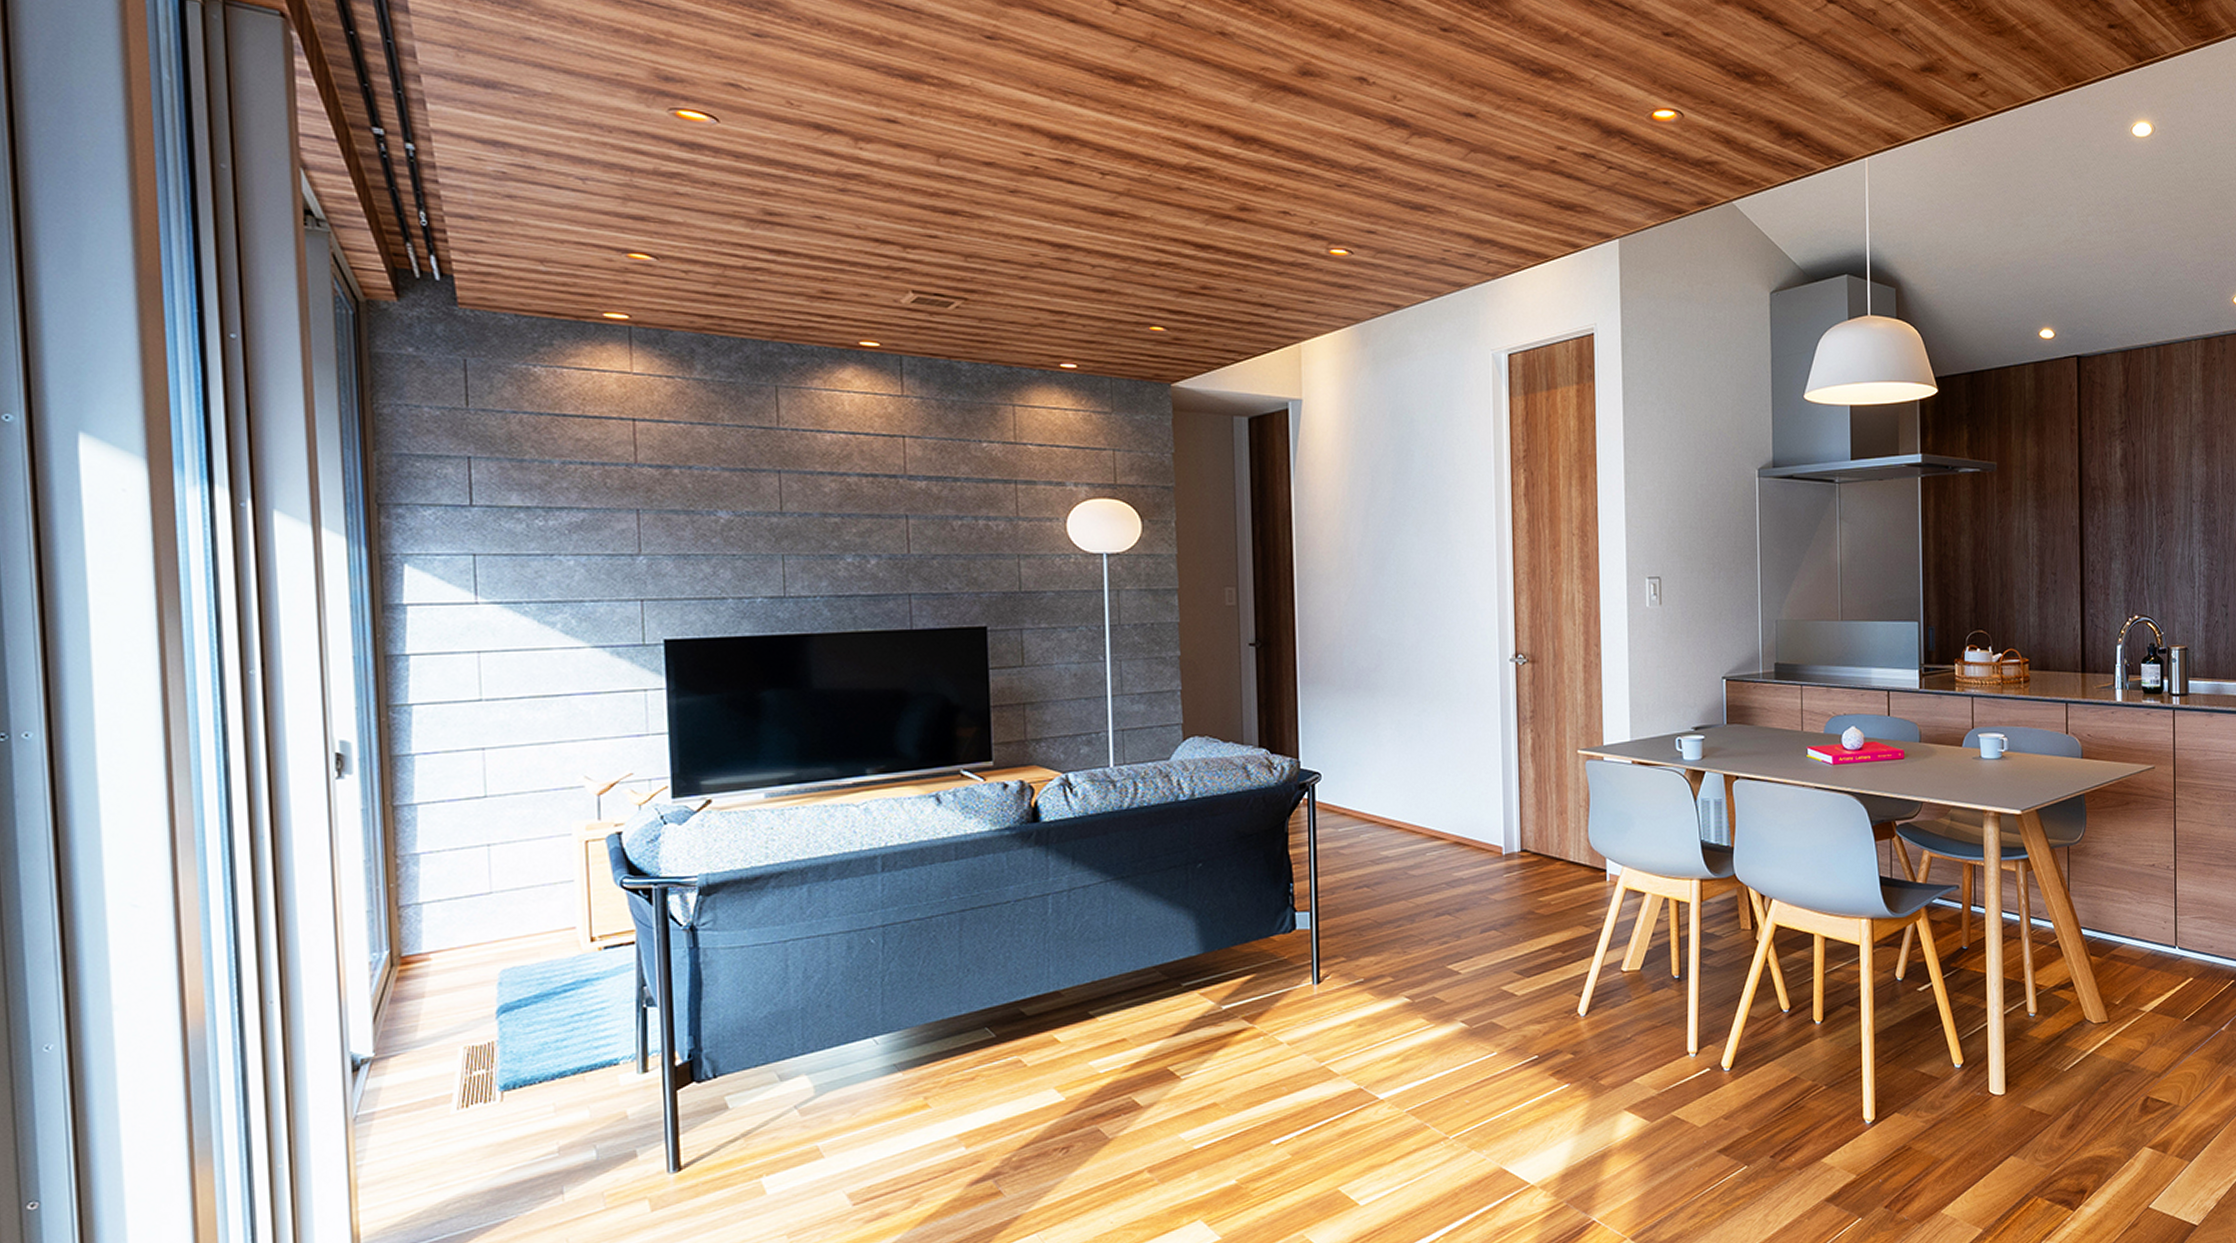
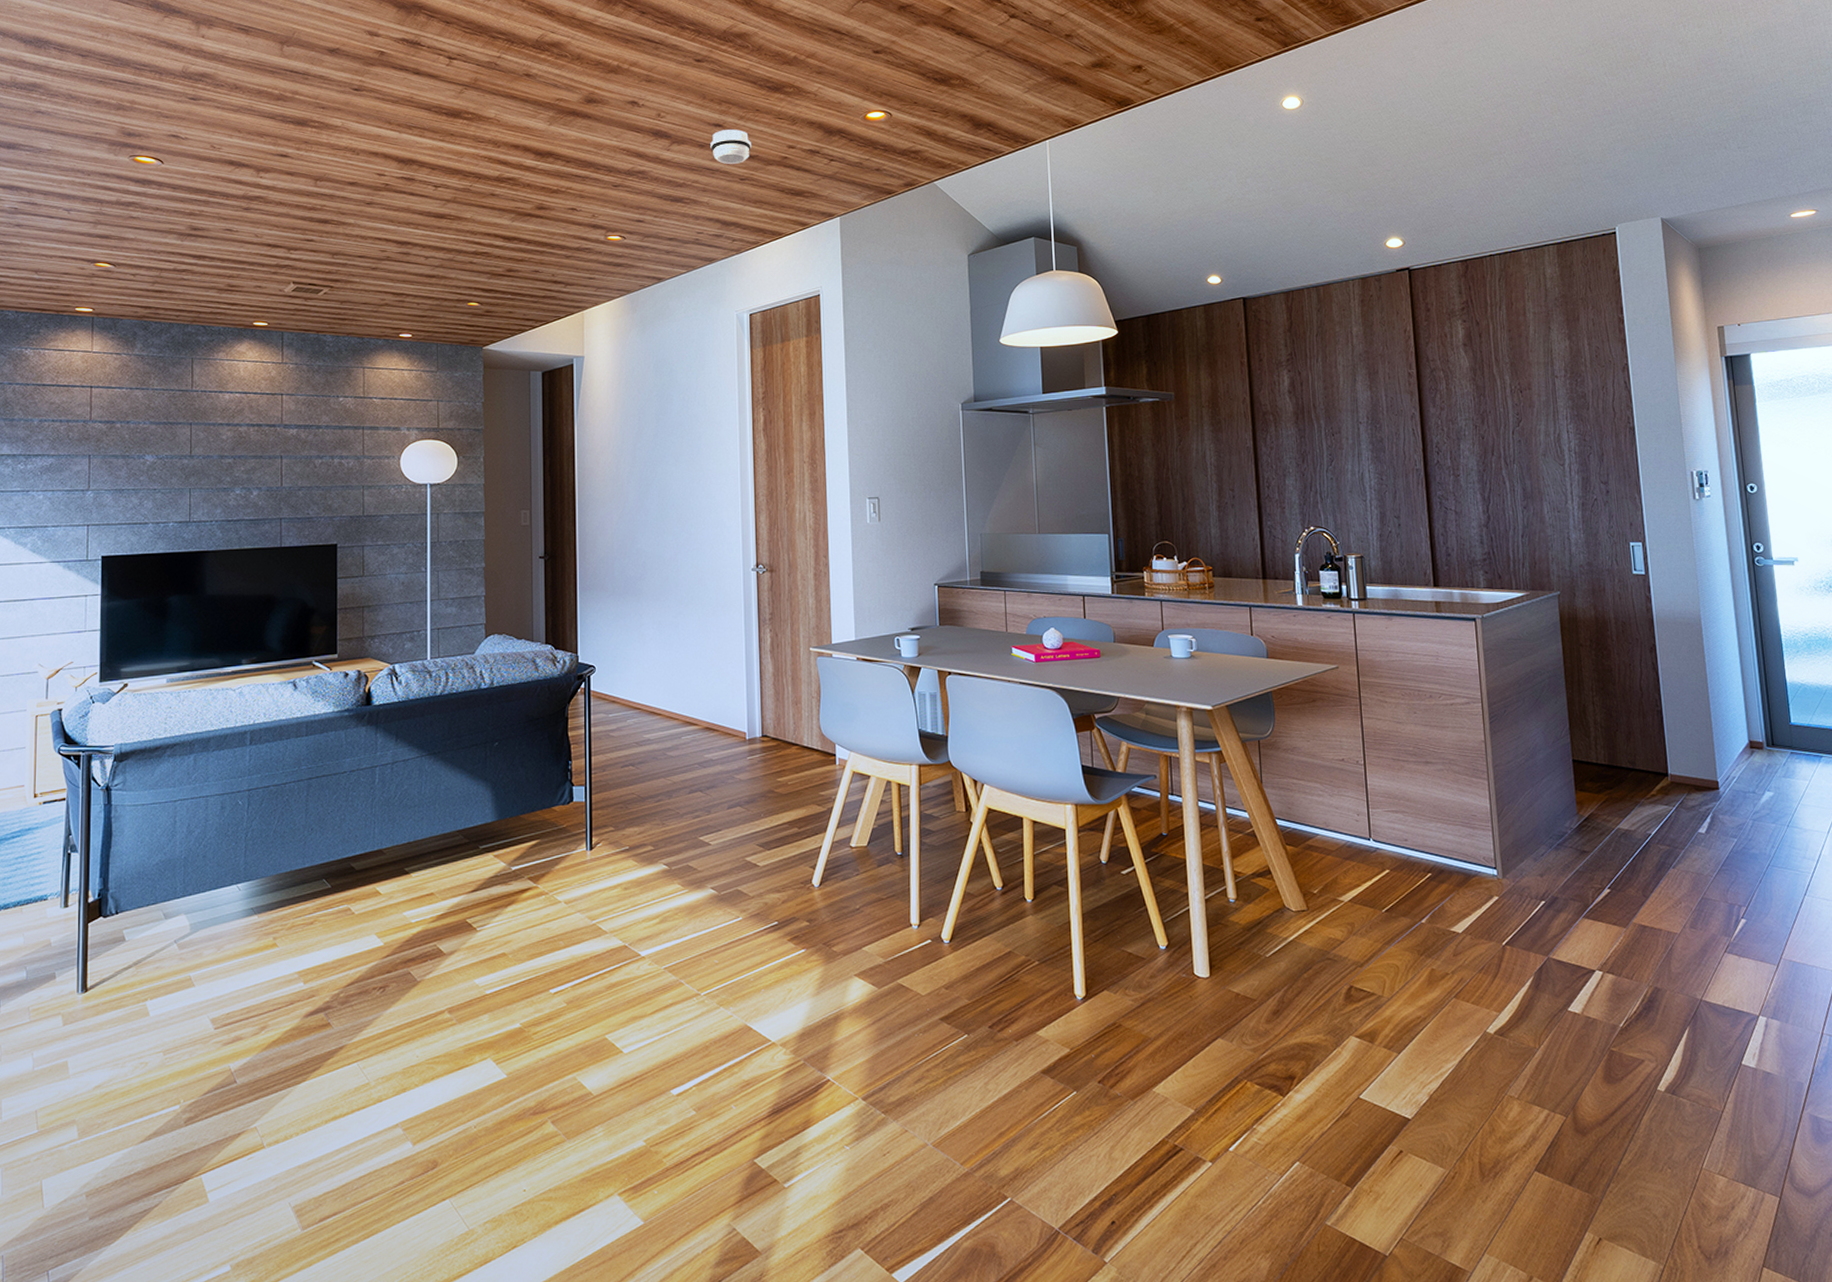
smoke detector: none [1460,121,1511,167] -> present [710,129,751,165]

